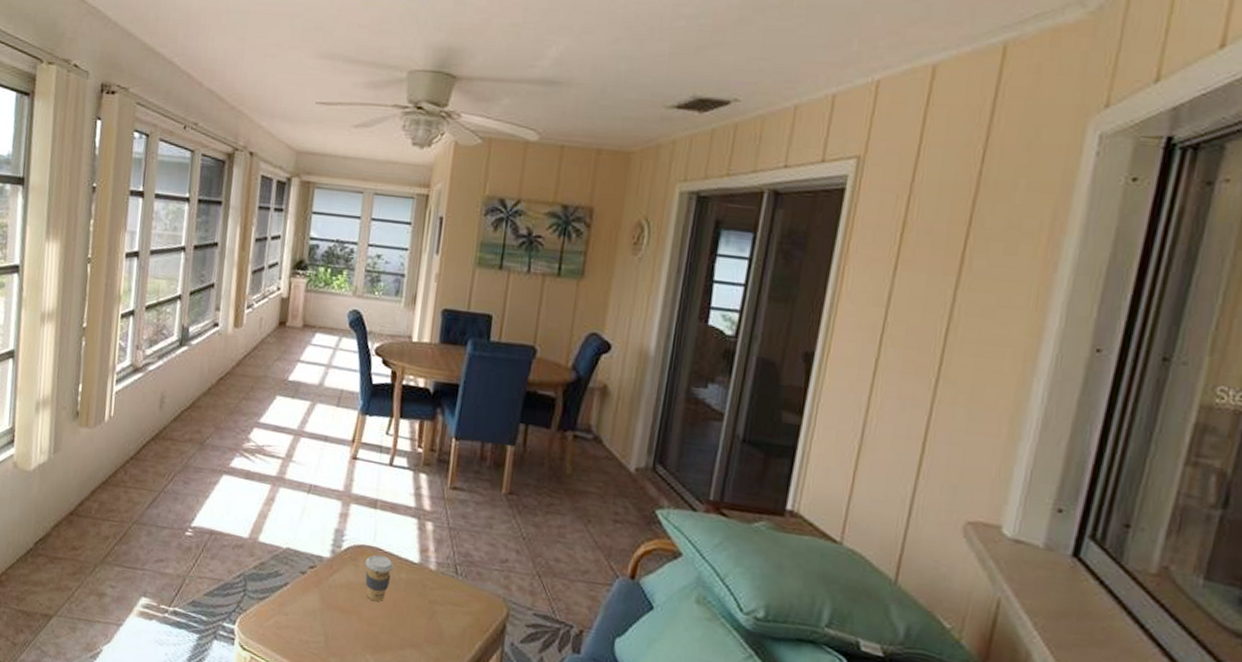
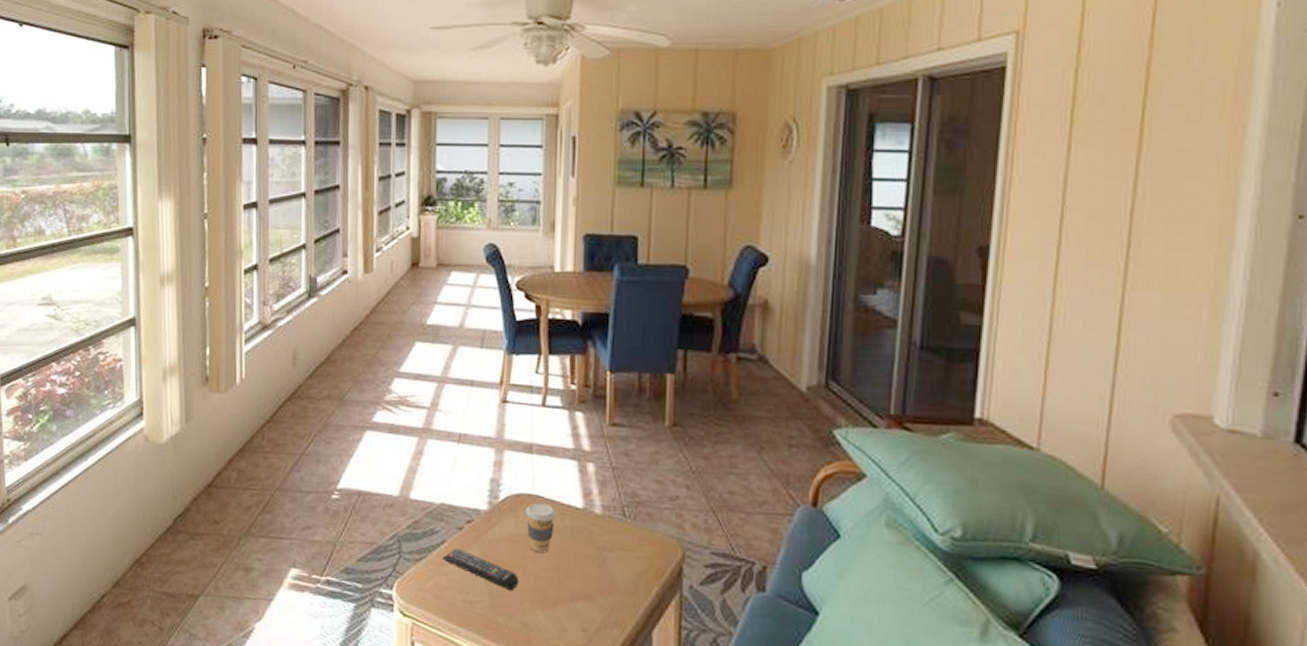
remote control: none [283,590,354,635] -> present [442,548,519,591]

